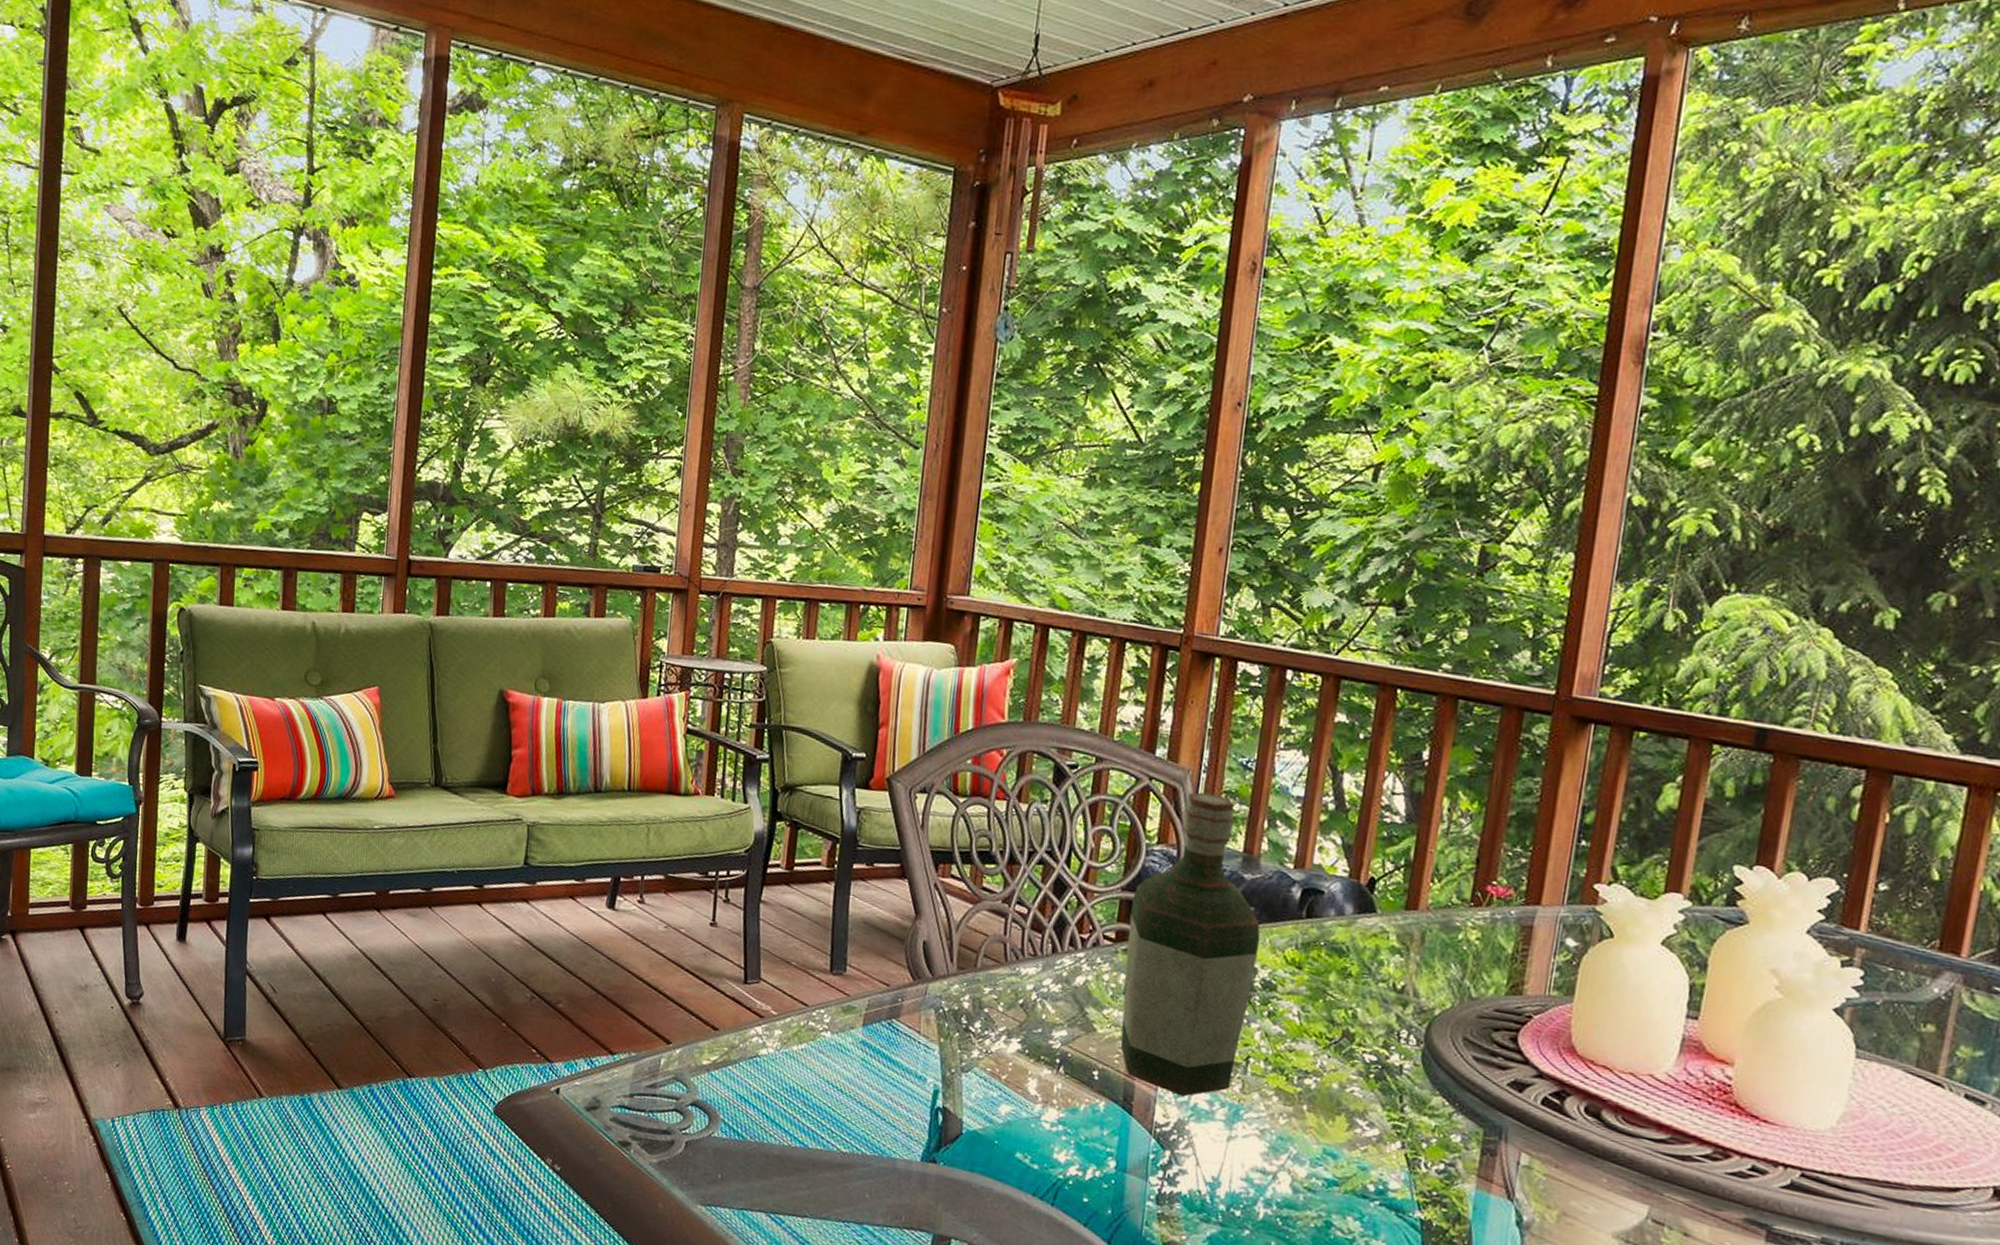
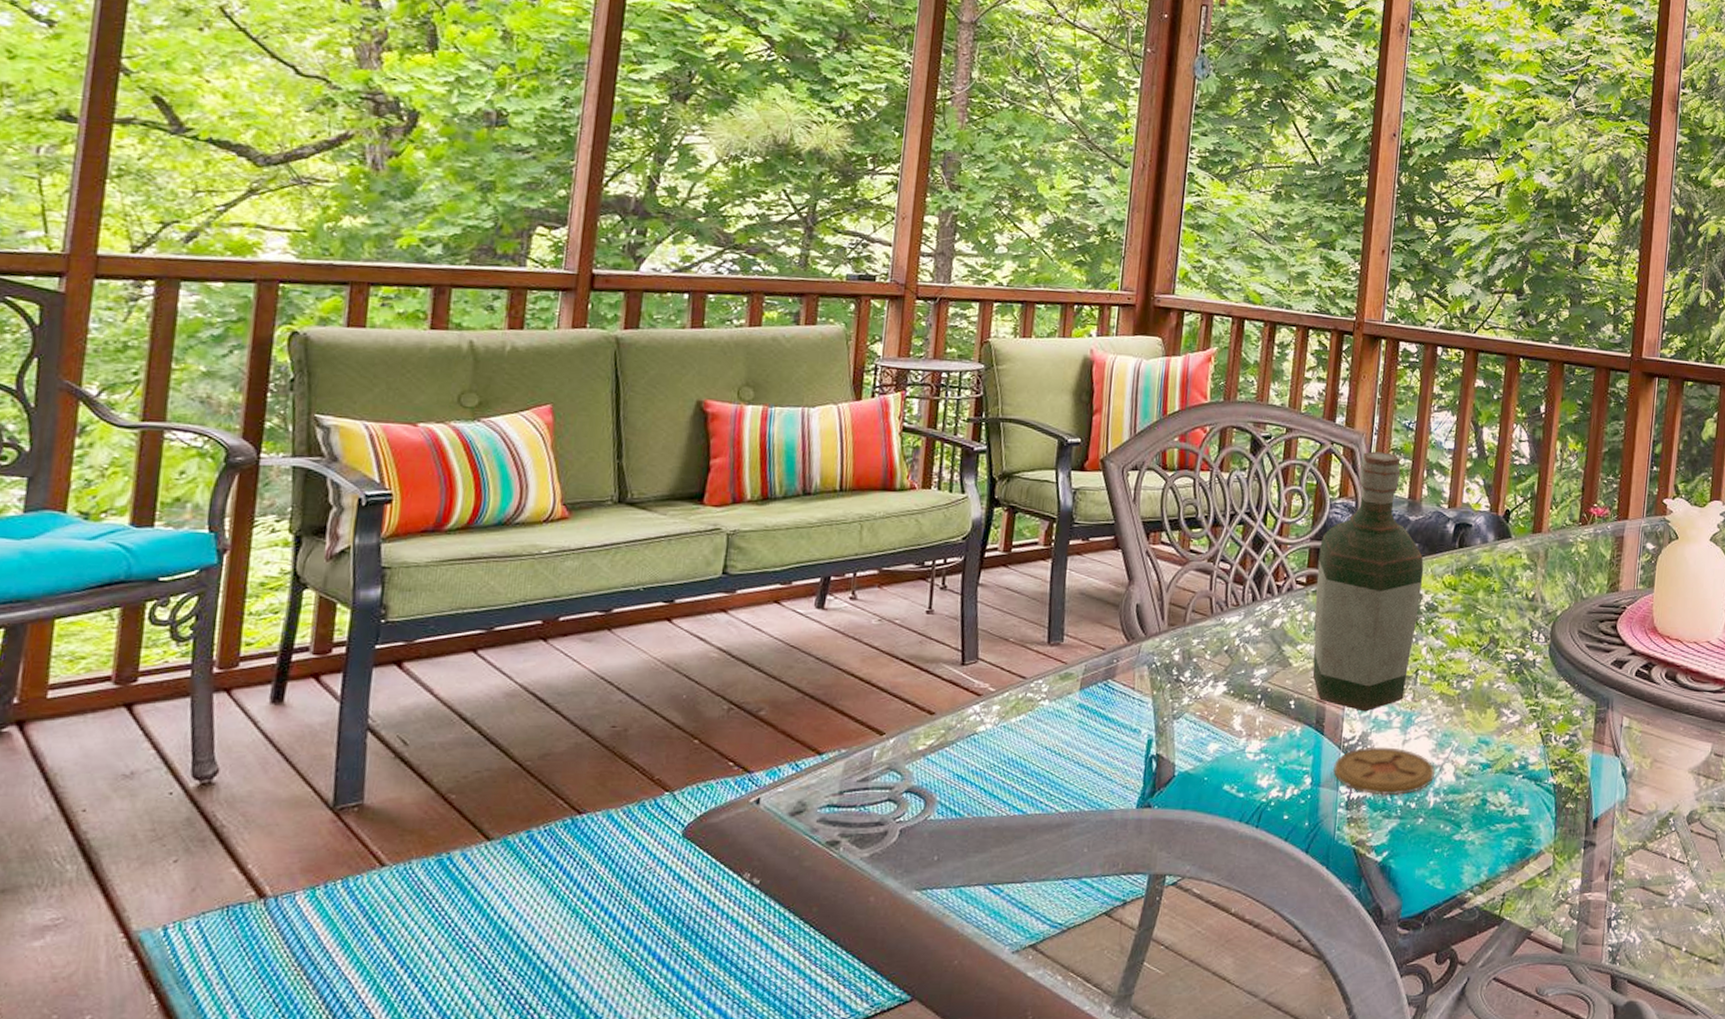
coaster: none [1141,1137,1266,1199] -> present [1332,746,1435,795]

